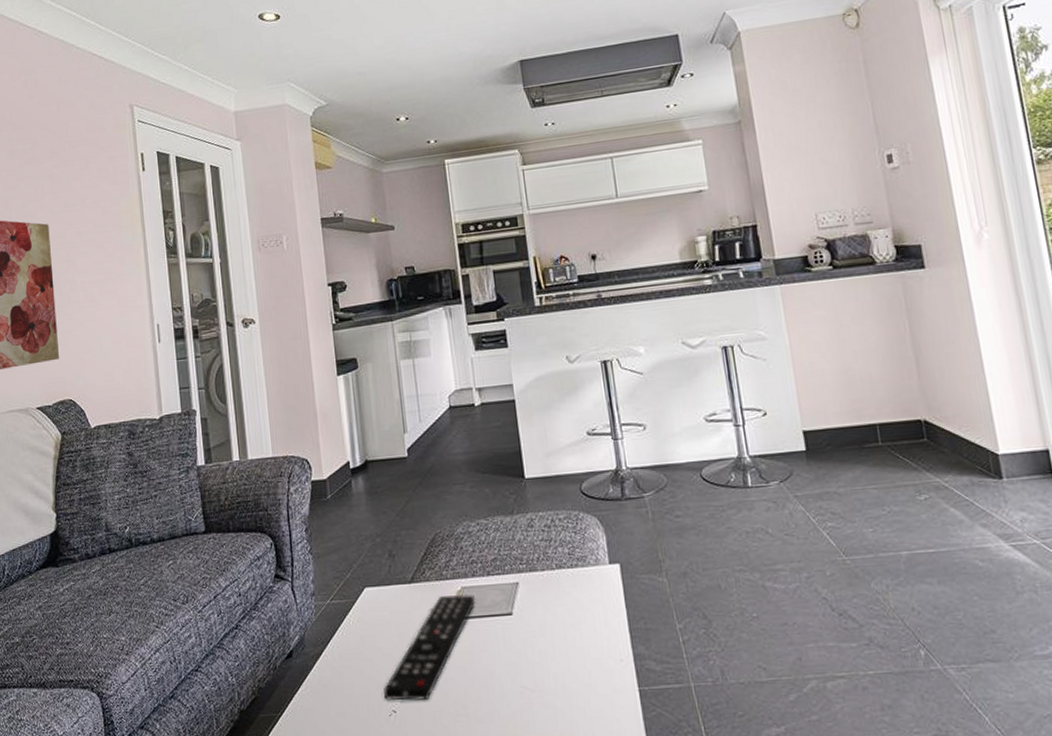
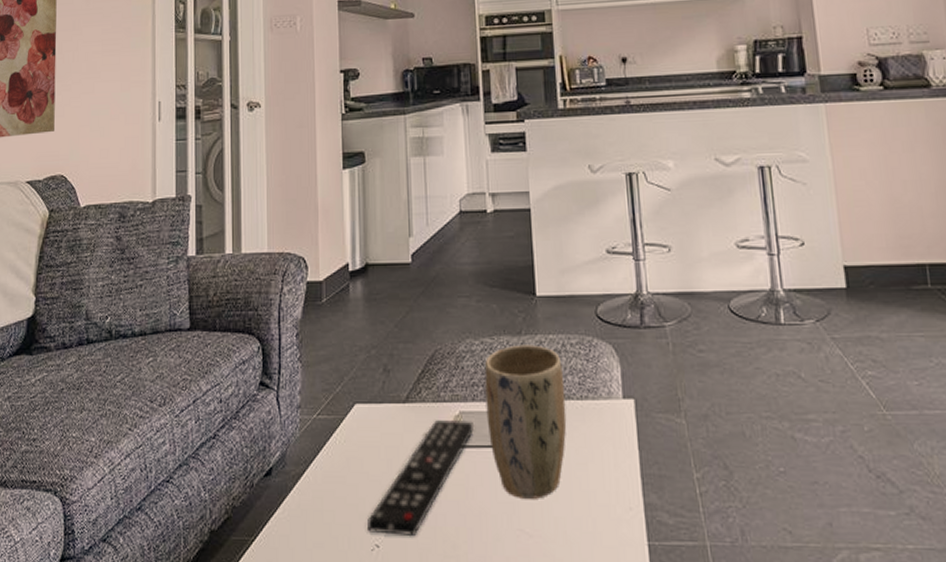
plant pot: none [481,522,560,659] -> present [484,344,567,499]

